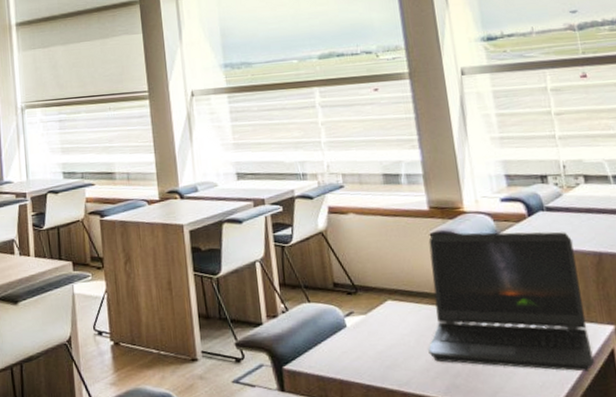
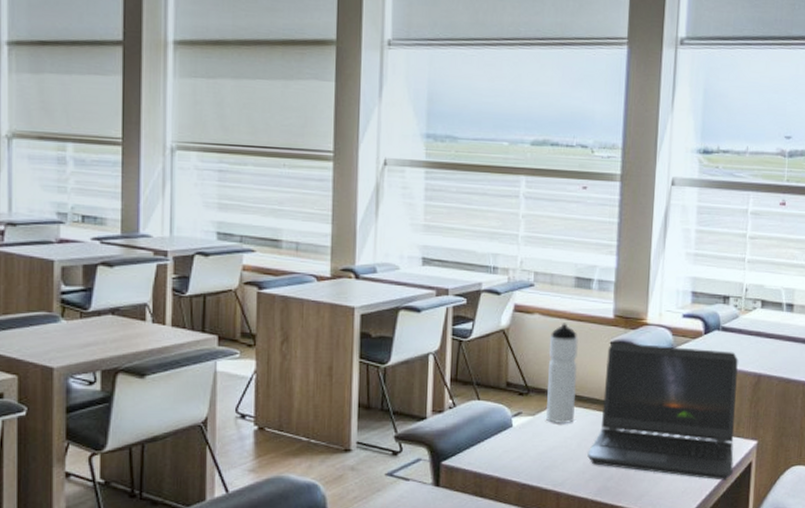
water bottle: none [367,219,408,321] -> present [546,323,578,423]

